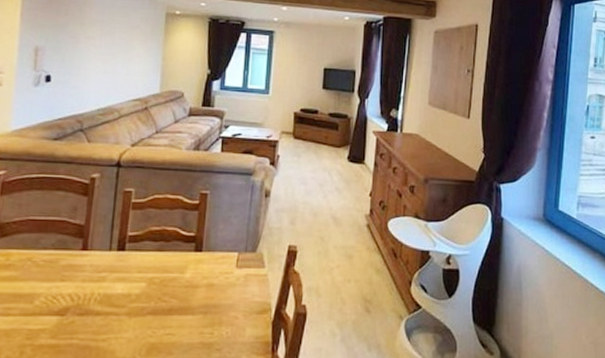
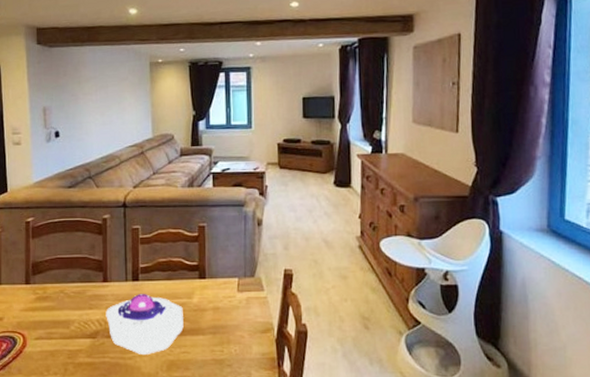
decorative bowl: none [80,266,173,336] -> present [106,294,184,354]

